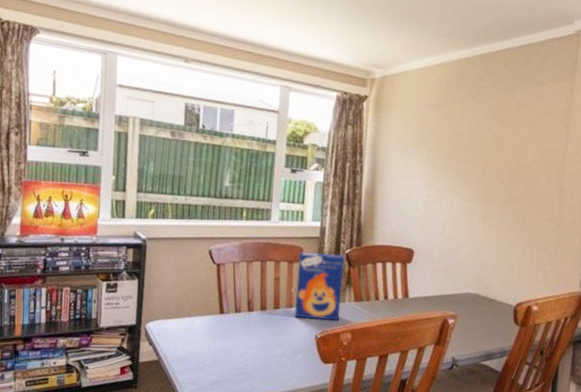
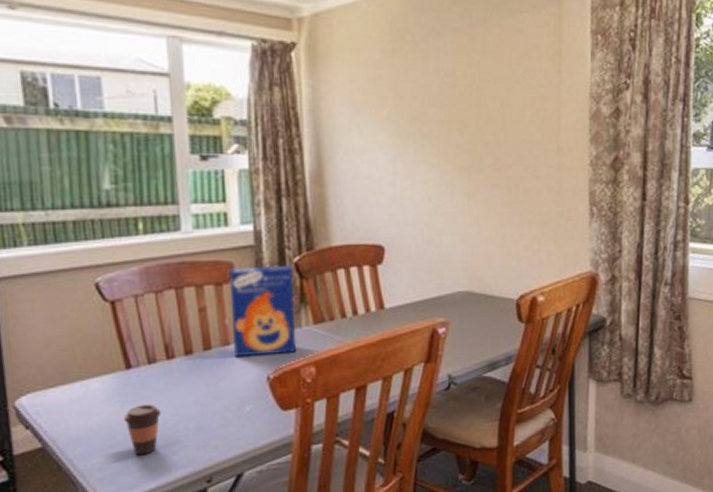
coffee cup: none [212,341,239,379] -> present [123,404,161,456]

